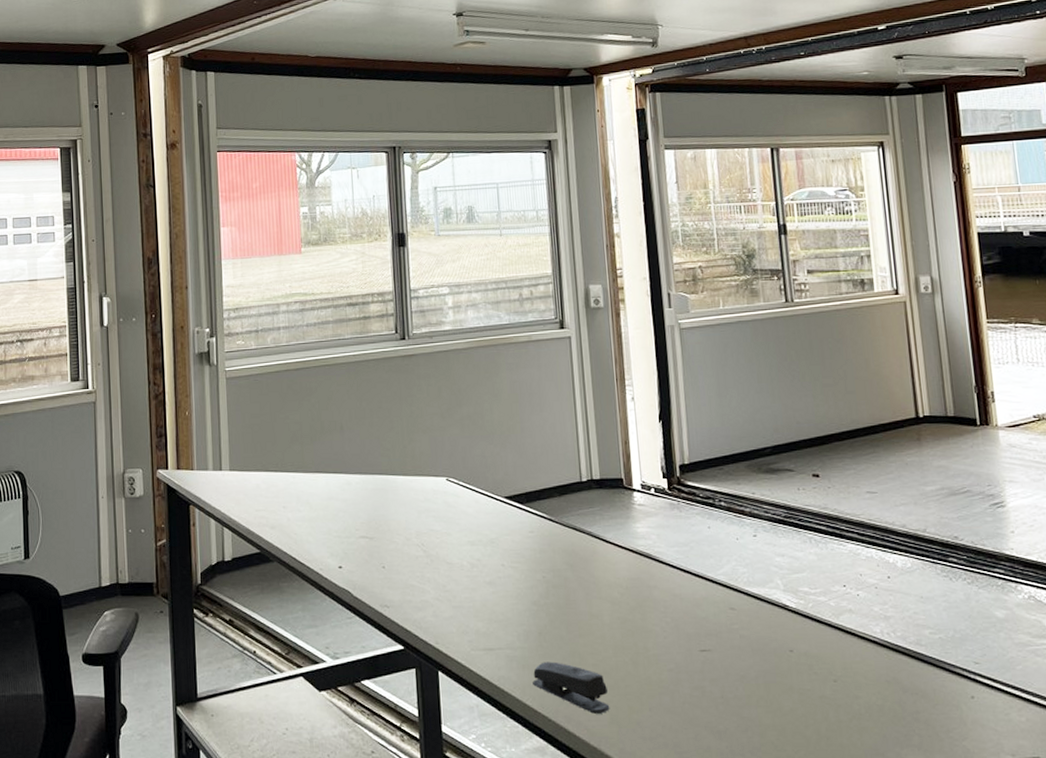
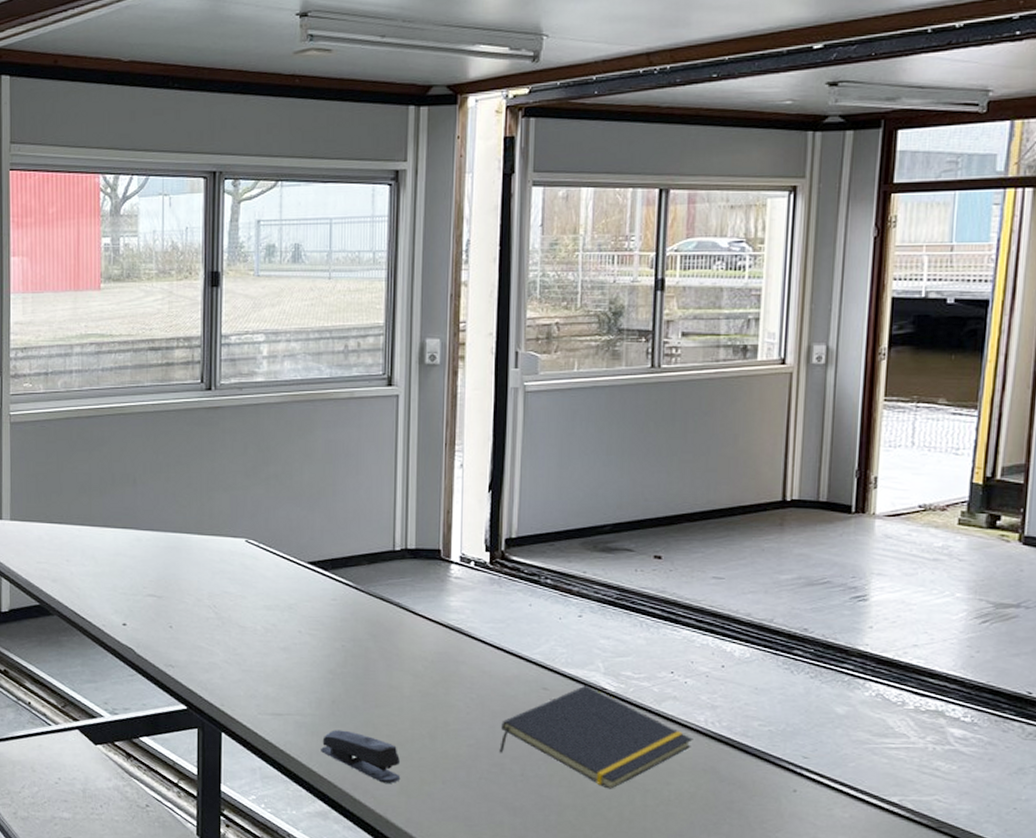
notepad: none [697,603,873,706] -> present [499,685,693,789]

